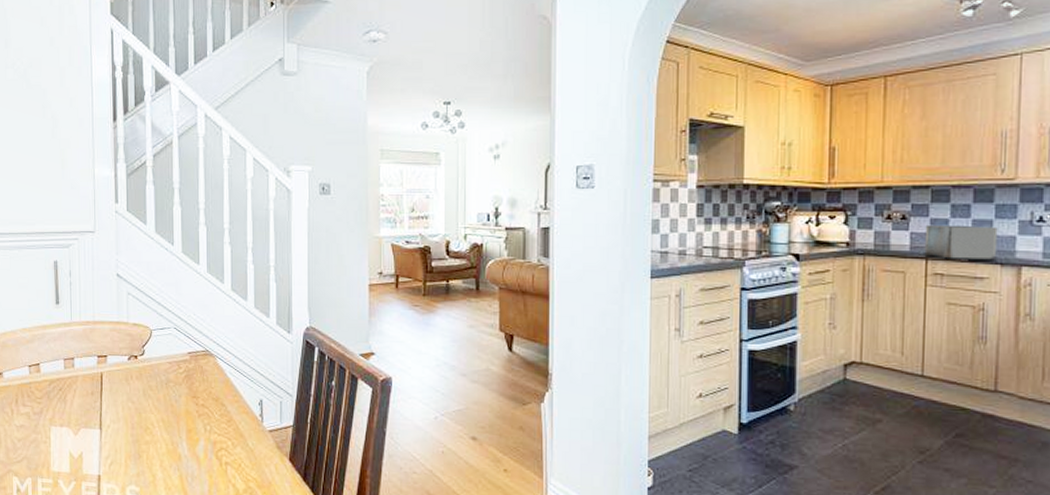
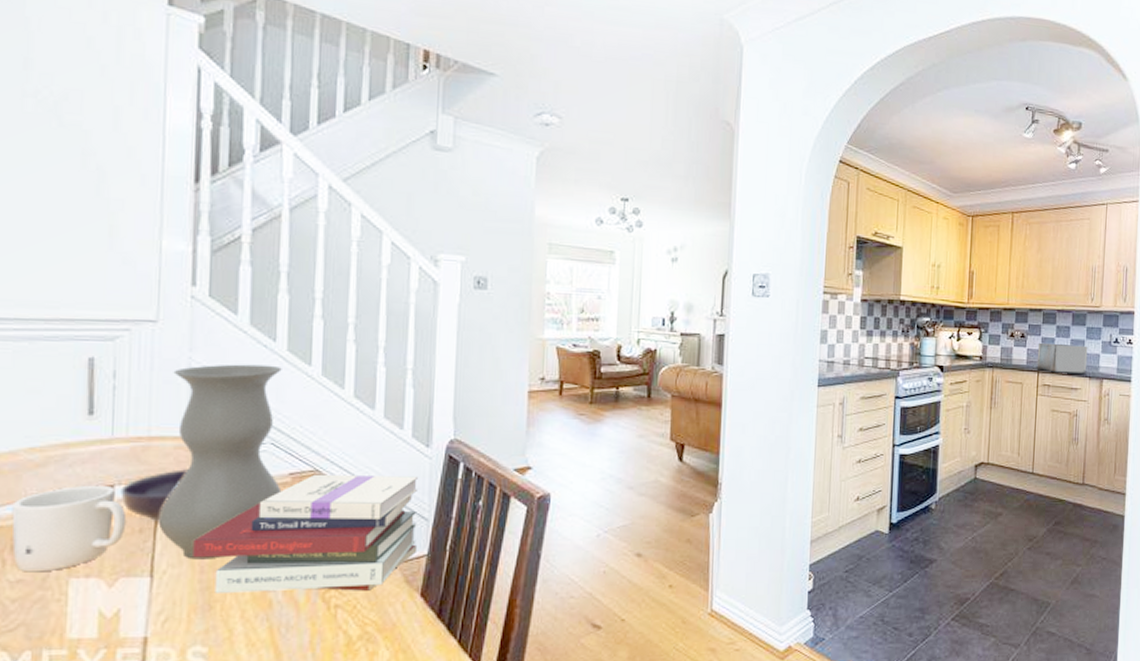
mug: none [15,357,83,421] -> present [11,485,127,573]
bowl: none [78,347,121,387] -> present [120,469,189,521]
vase: none [103,264,184,419] -> present [158,364,282,560]
books: none [126,353,285,453] -> present [193,474,418,593]

